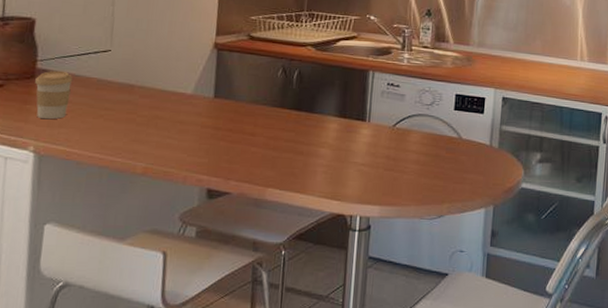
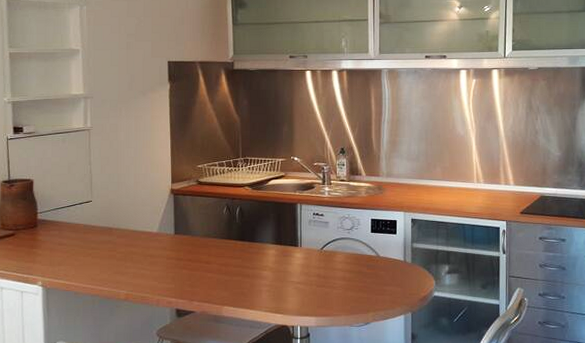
coffee cup: present [35,70,73,120] -> none [38,220,66,260]

